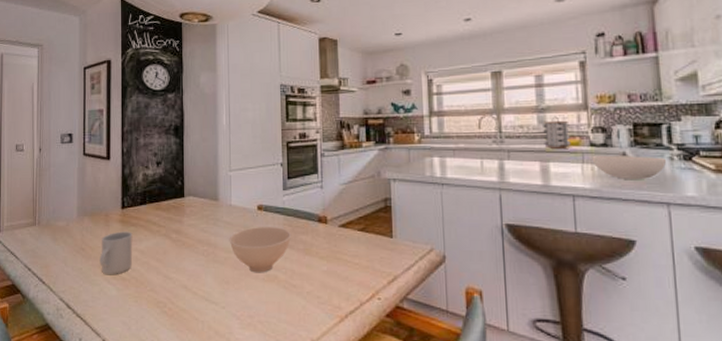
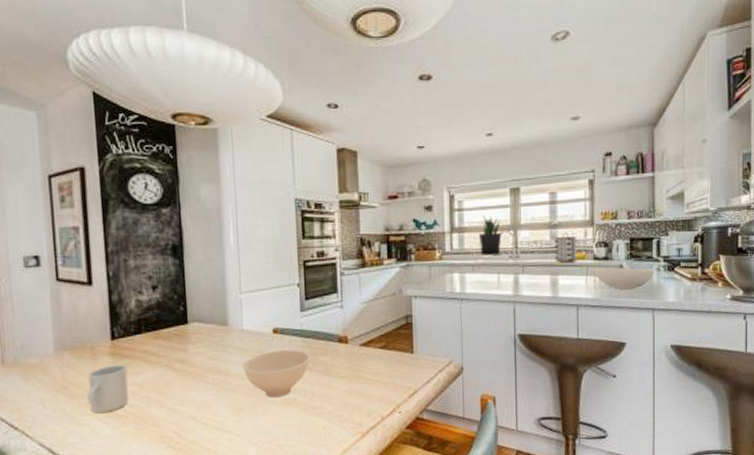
planter: none [458,98,484,141] -> present [478,215,502,256]

